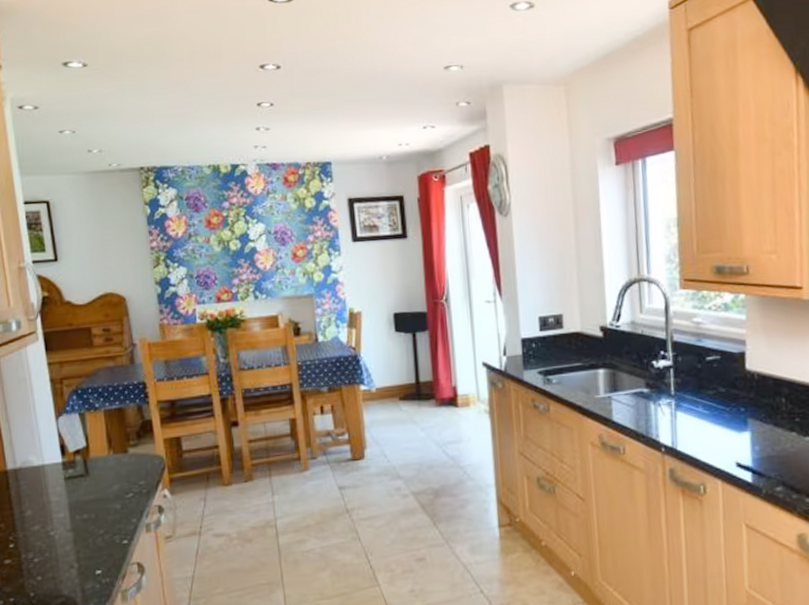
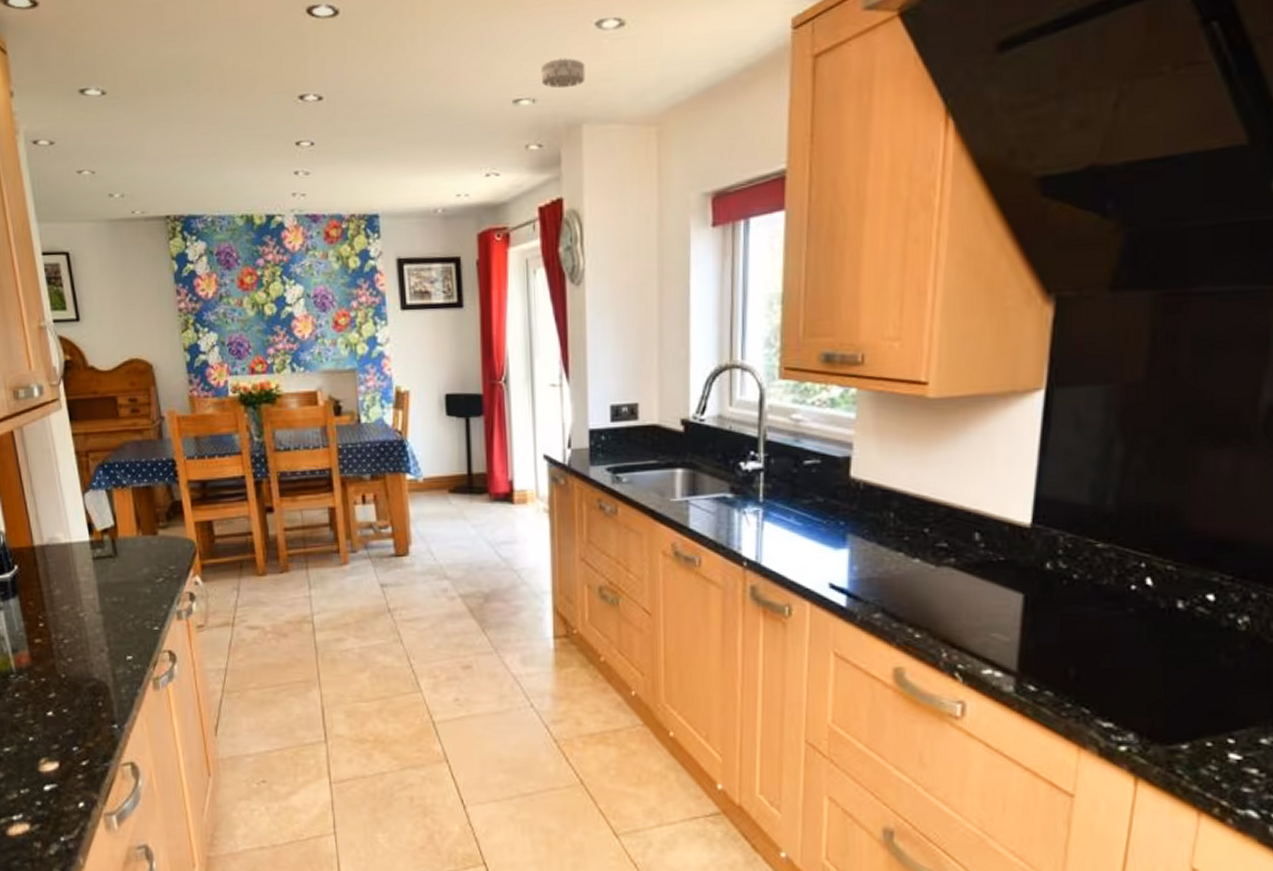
smoke detector: none [466,33,504,57] -> present [541,58,585,89]

